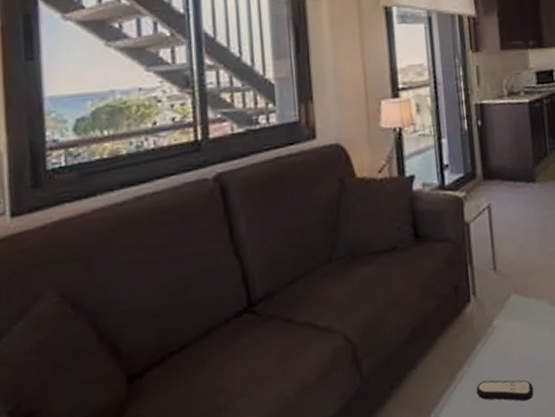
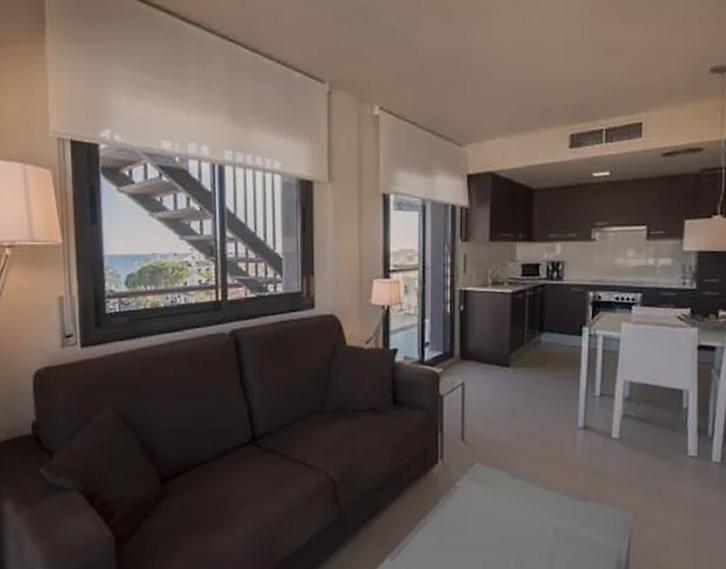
remote control: present [476,380,533,402] -> none [435,530,486,553]

